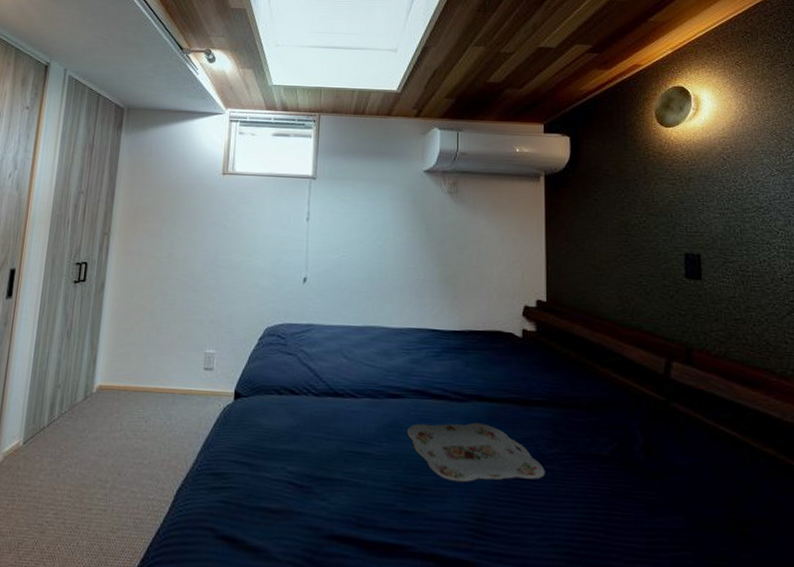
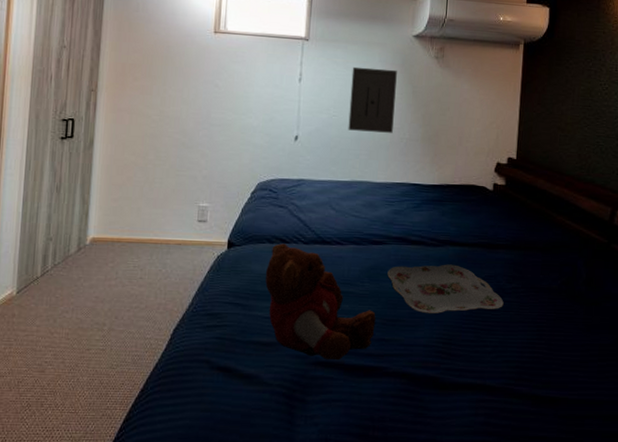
teddy bear: none [273,395,396,535] -> present [265,243,376,361]
wall art: none [358,204,408,274] -> present [348,66,397,133]

